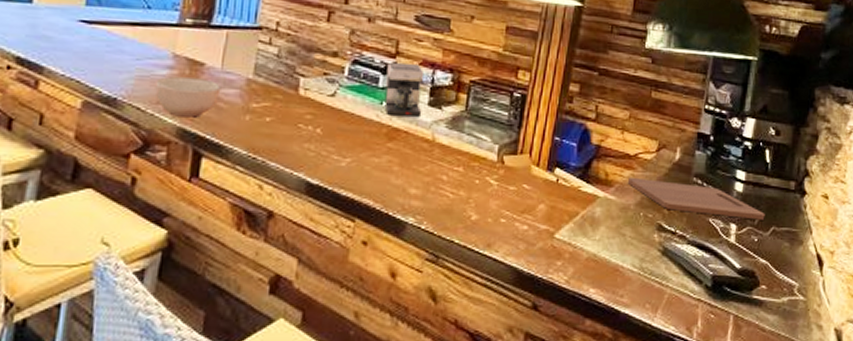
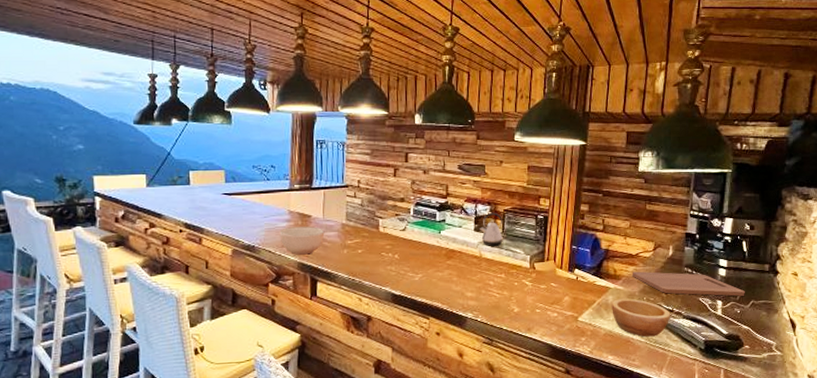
coffee maker: present [384,62,425,117] -> none [441,201,470,241]
kettle: none [435,82,468,128] -> present [480,212,504,246]
bowl: none [598,212,672,266] -> present [612,298,670,337]

